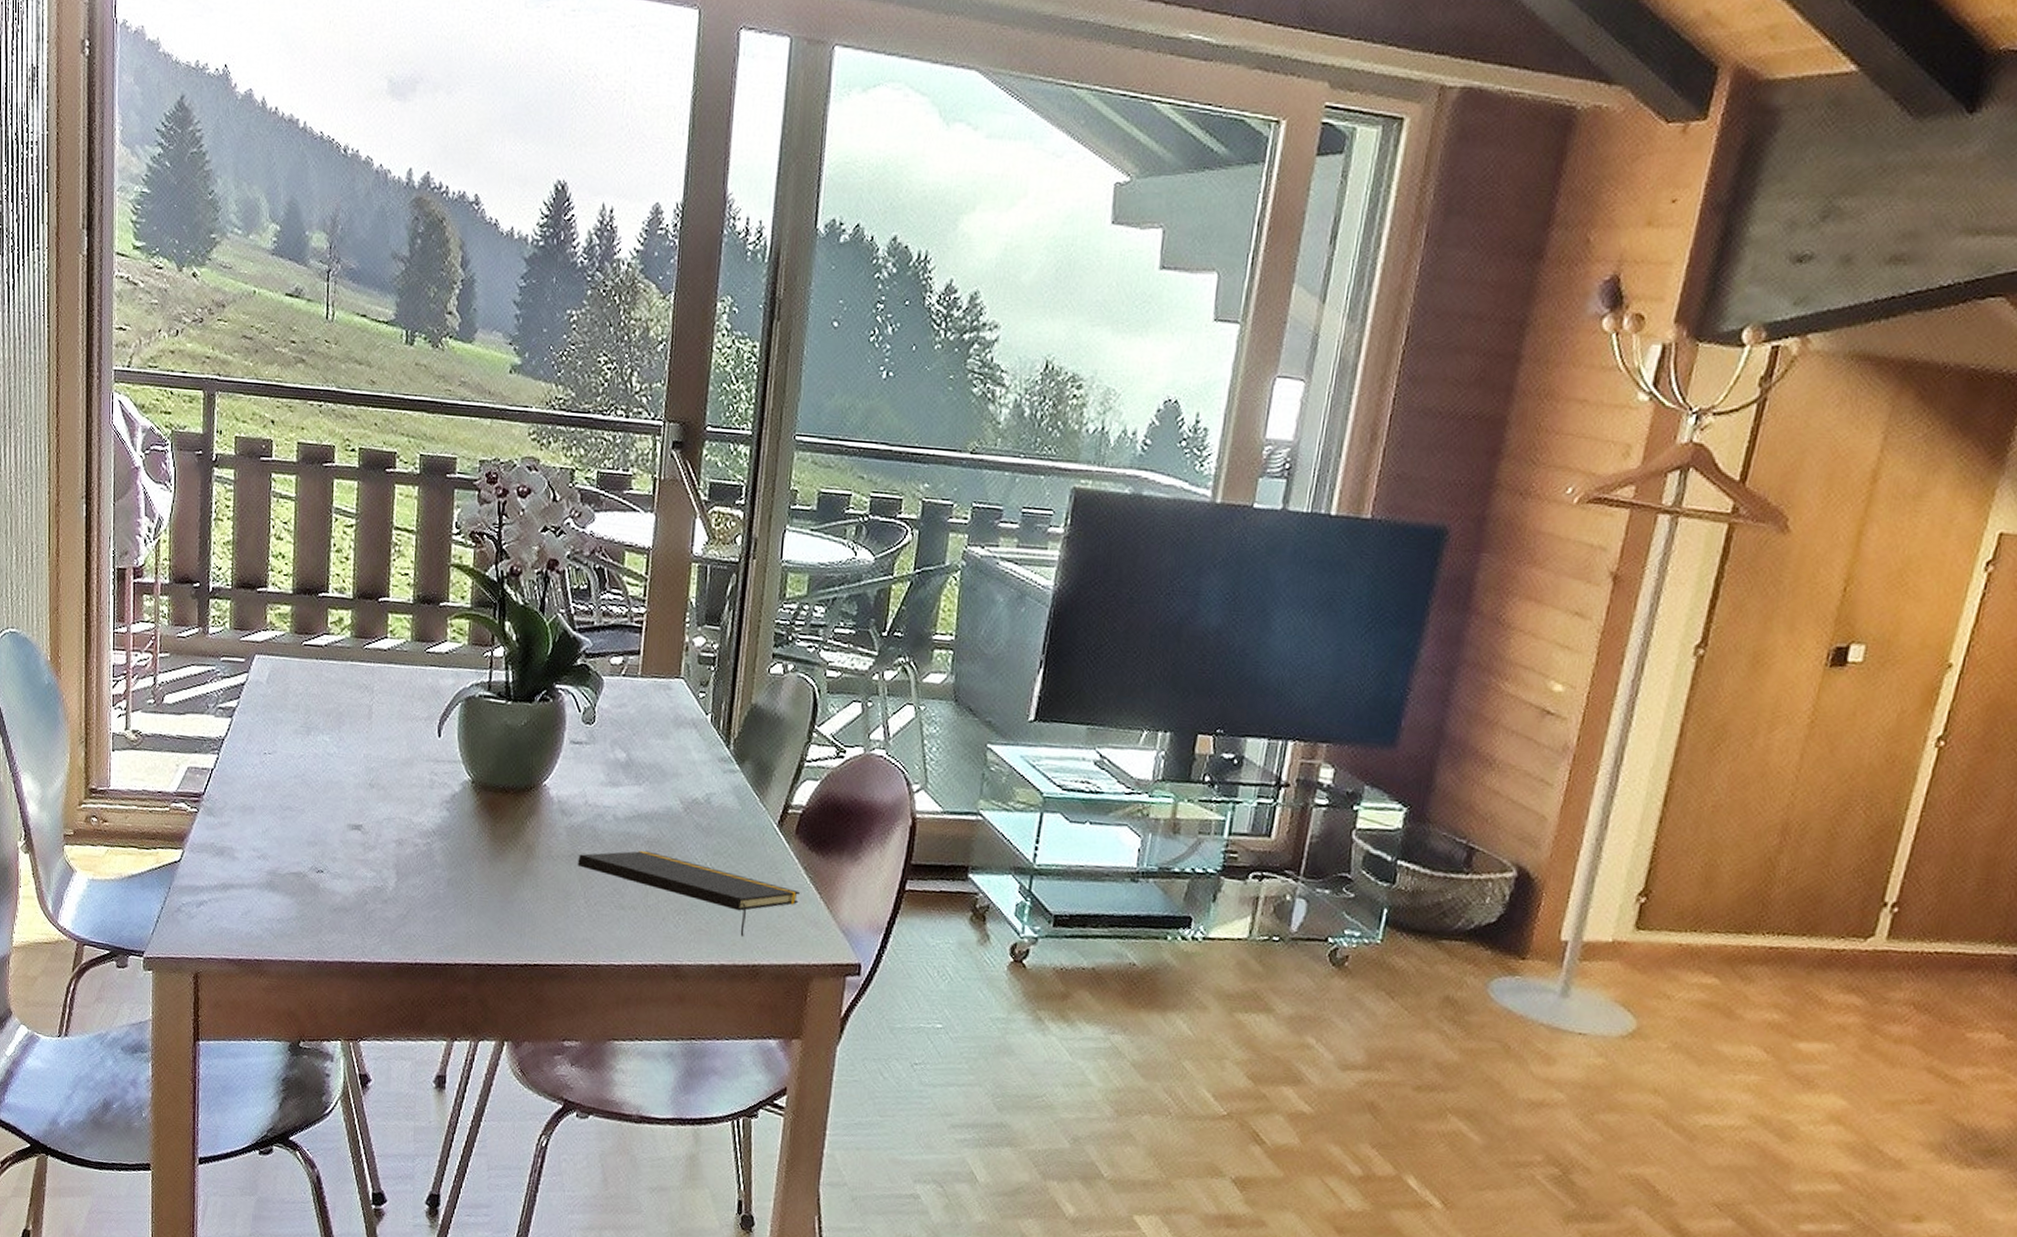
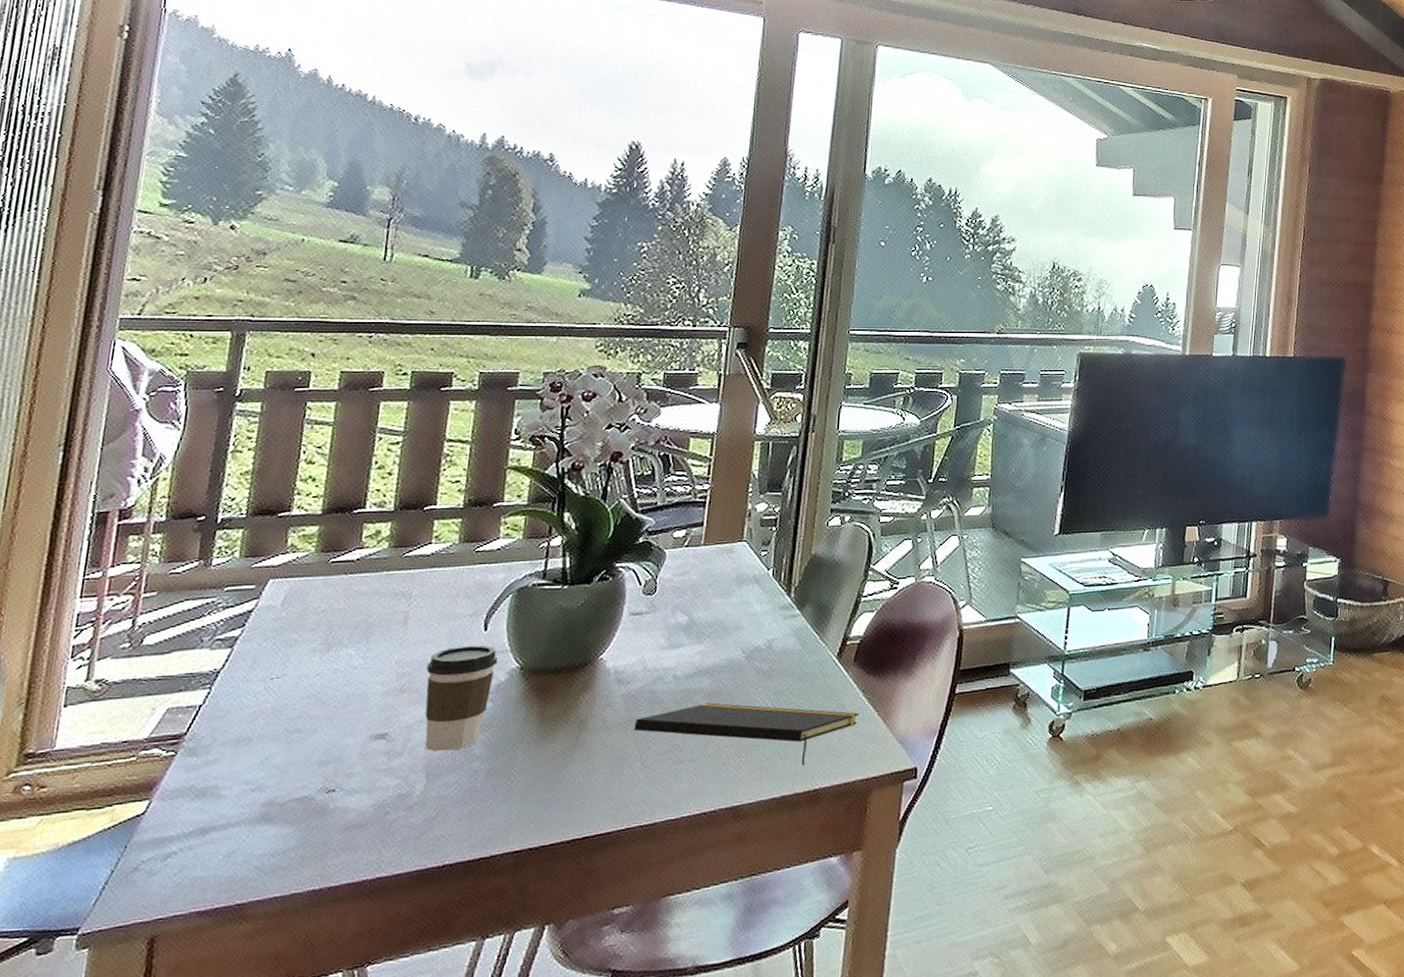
coffee cup: none [391,749,452,853] -> present [424,645,498,752]

